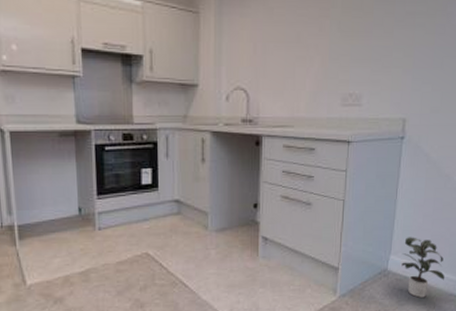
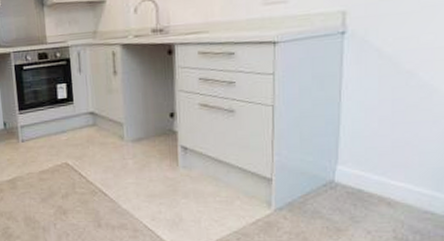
potted plant: present [401,237,444,298] -> none [353,144,414,214]

